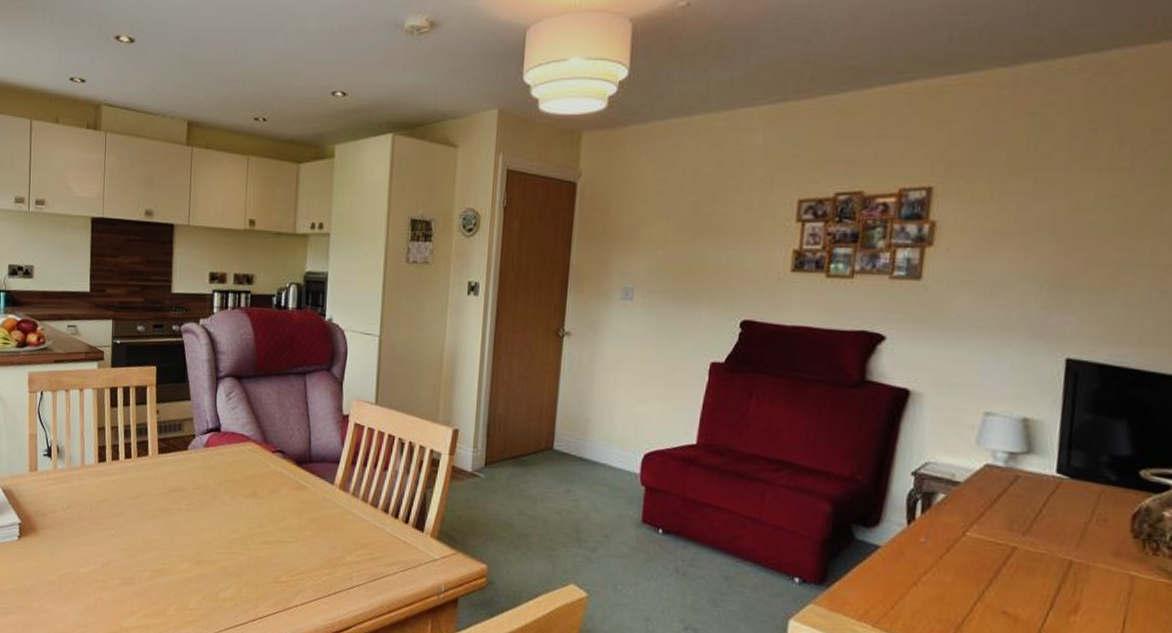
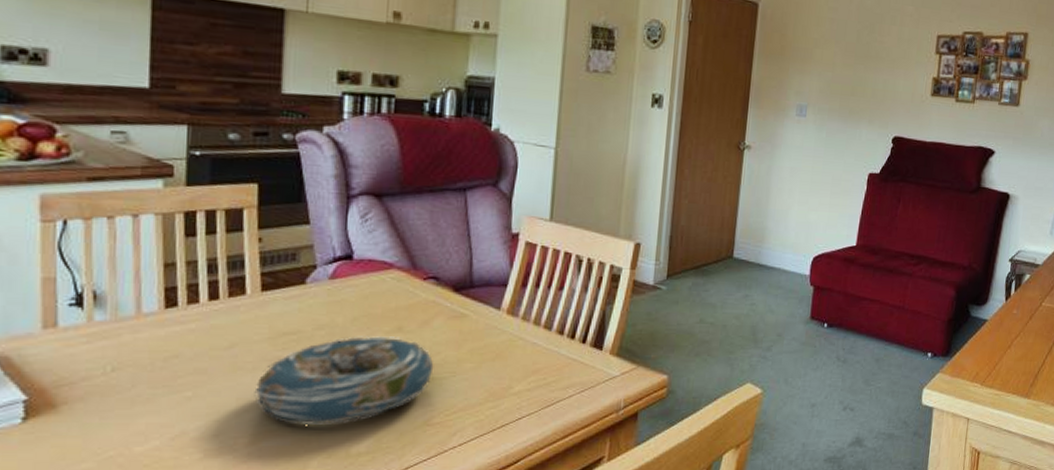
decorative bowl: none [154,497,281,571] -> present [254,336,434,426]

